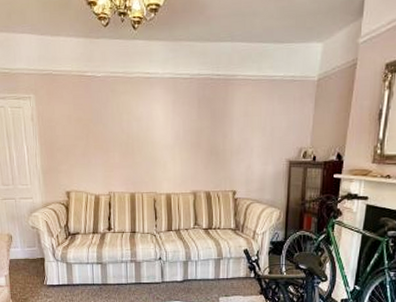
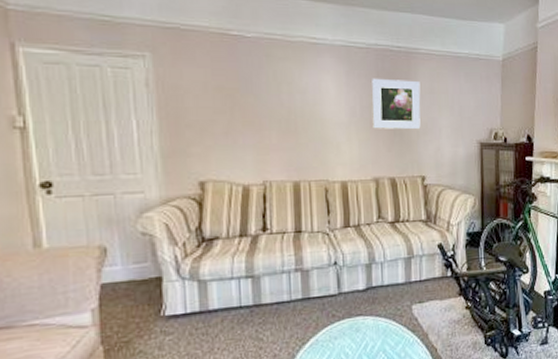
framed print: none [193,105,236,150] -> present [372,78,421,129]

